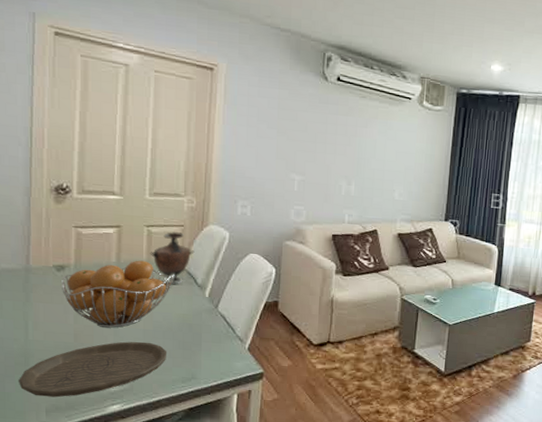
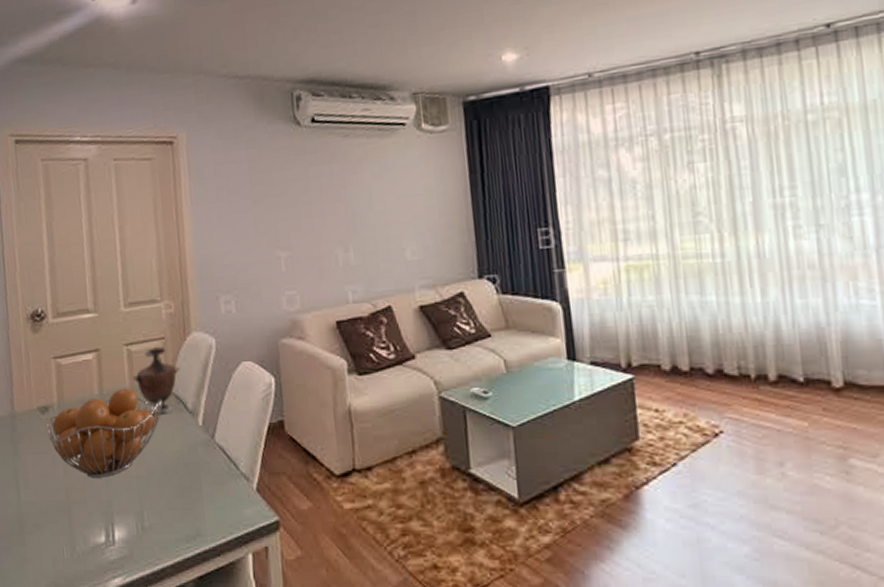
plate: present [19,341,168,398] -> none [16,492,166,572]

